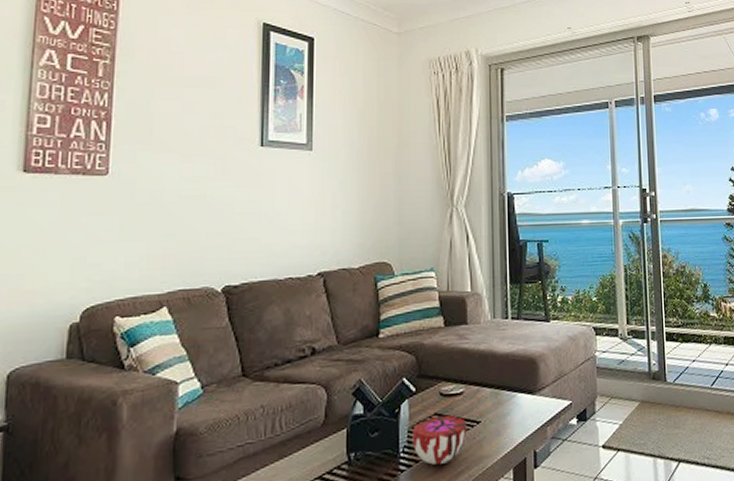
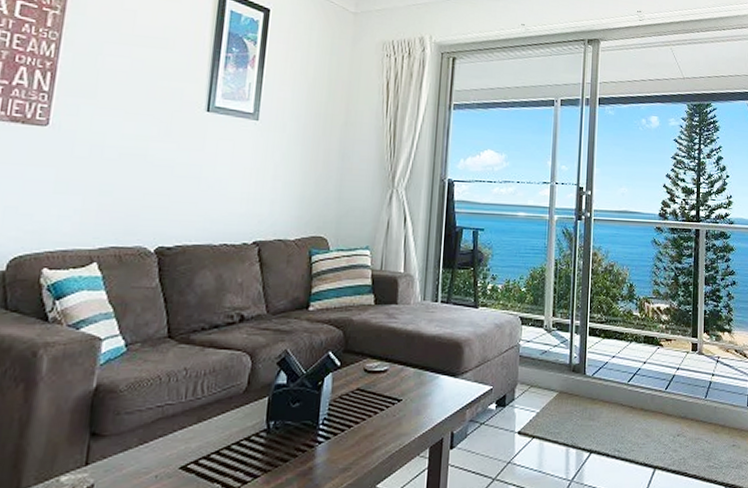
decorative bowl: present [412,415,468,465] -> none [332,391,388,439]

